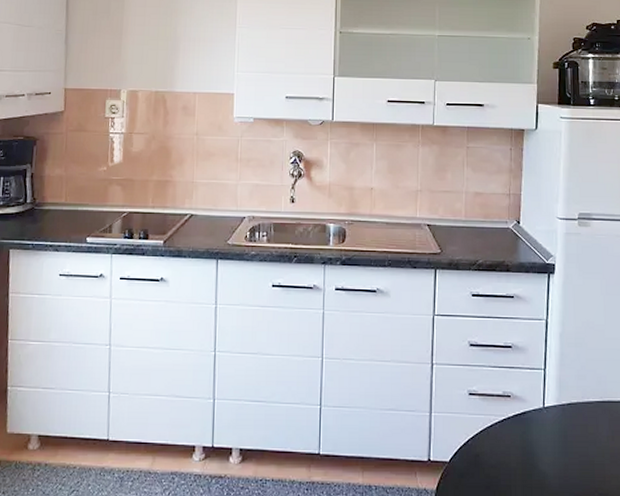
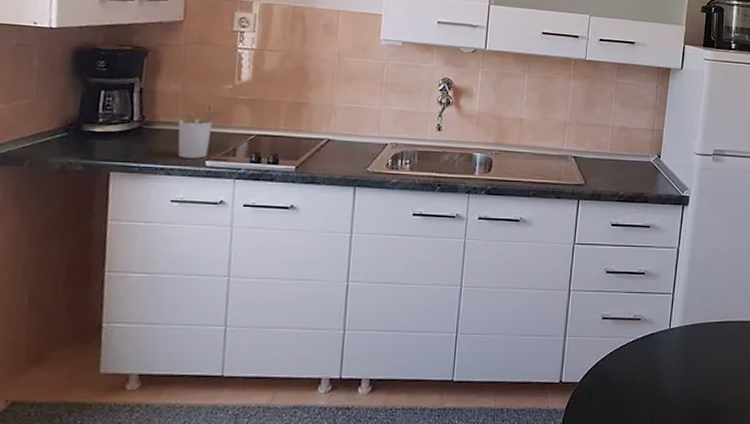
utensil holder: none [63,184,102,236] -> present [177,103,227,159]

